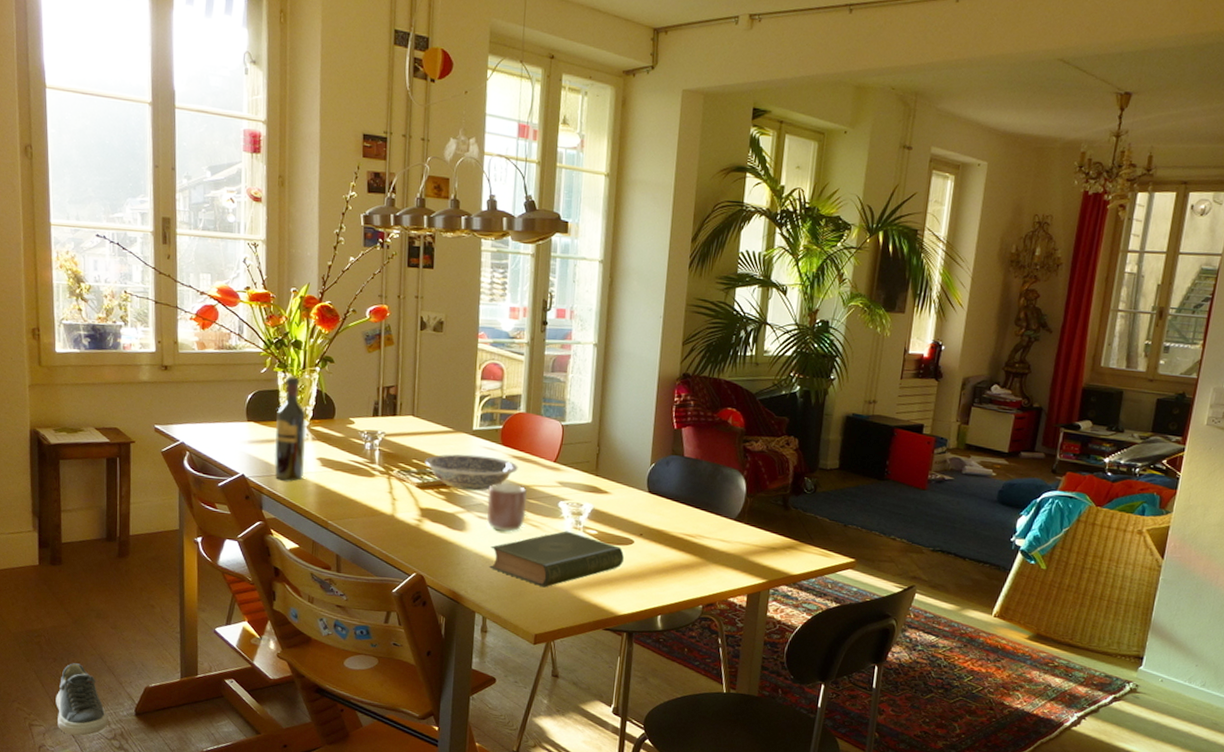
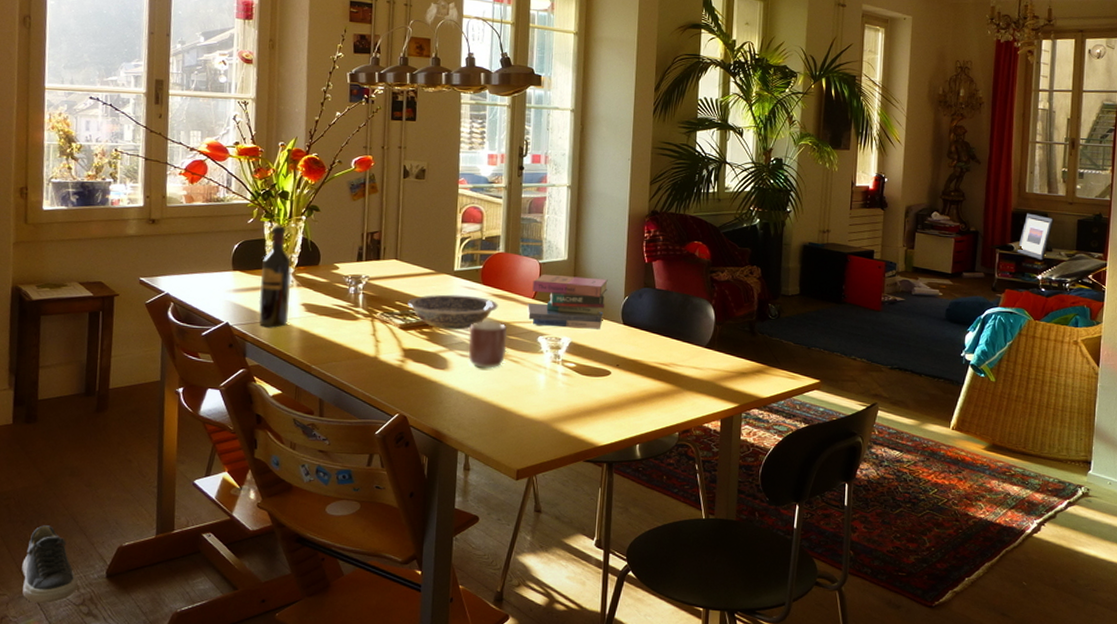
book: present [489,531,624,588] -> none [471,365,602,422]
books: none [548,436,634,497] -> present [527,274,608,329]
picture frame: none [1084,389,1131,442] -> present [1017,213,1055,261]

